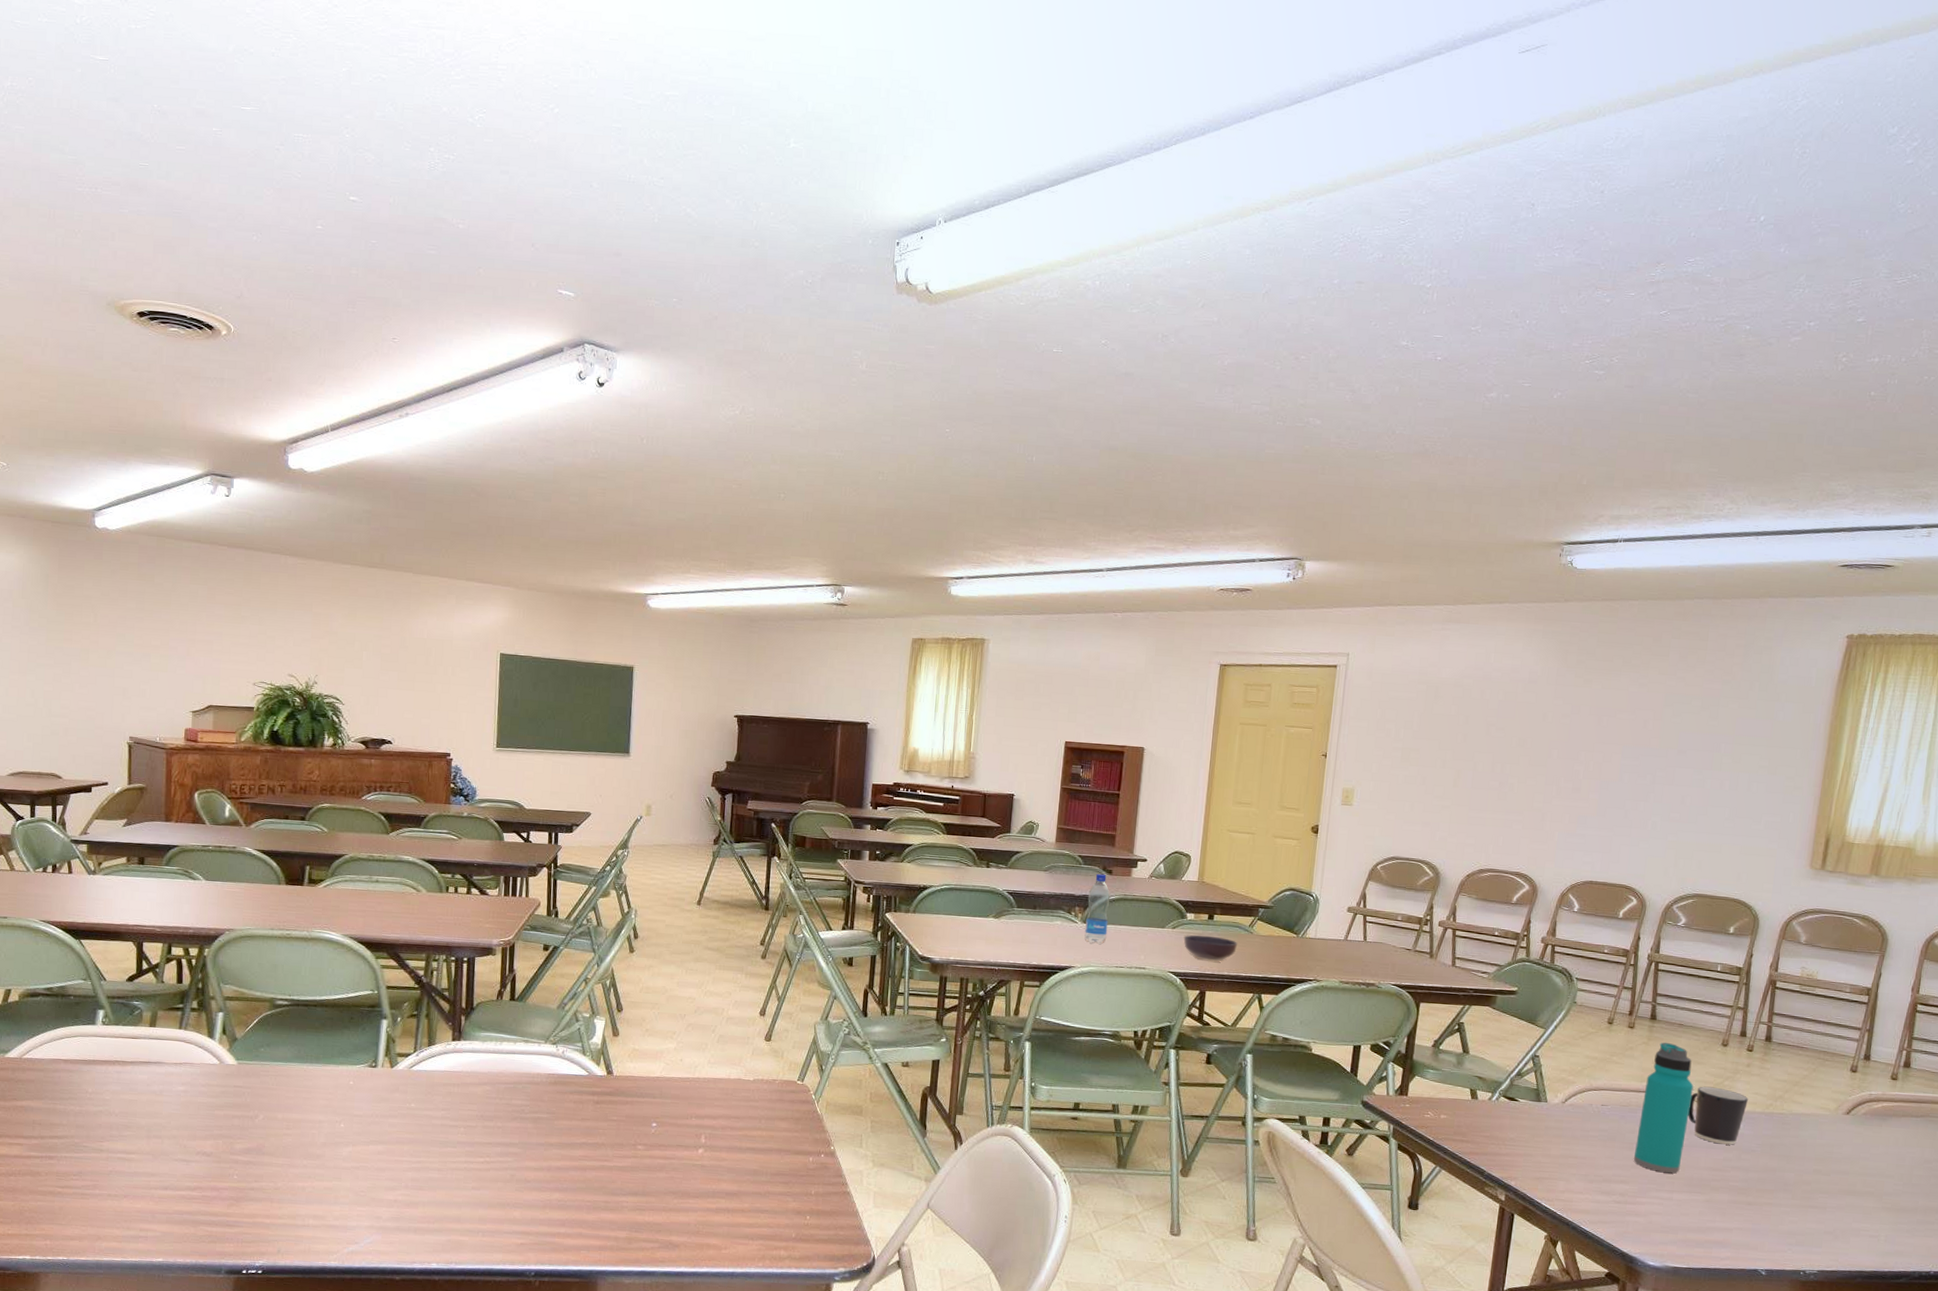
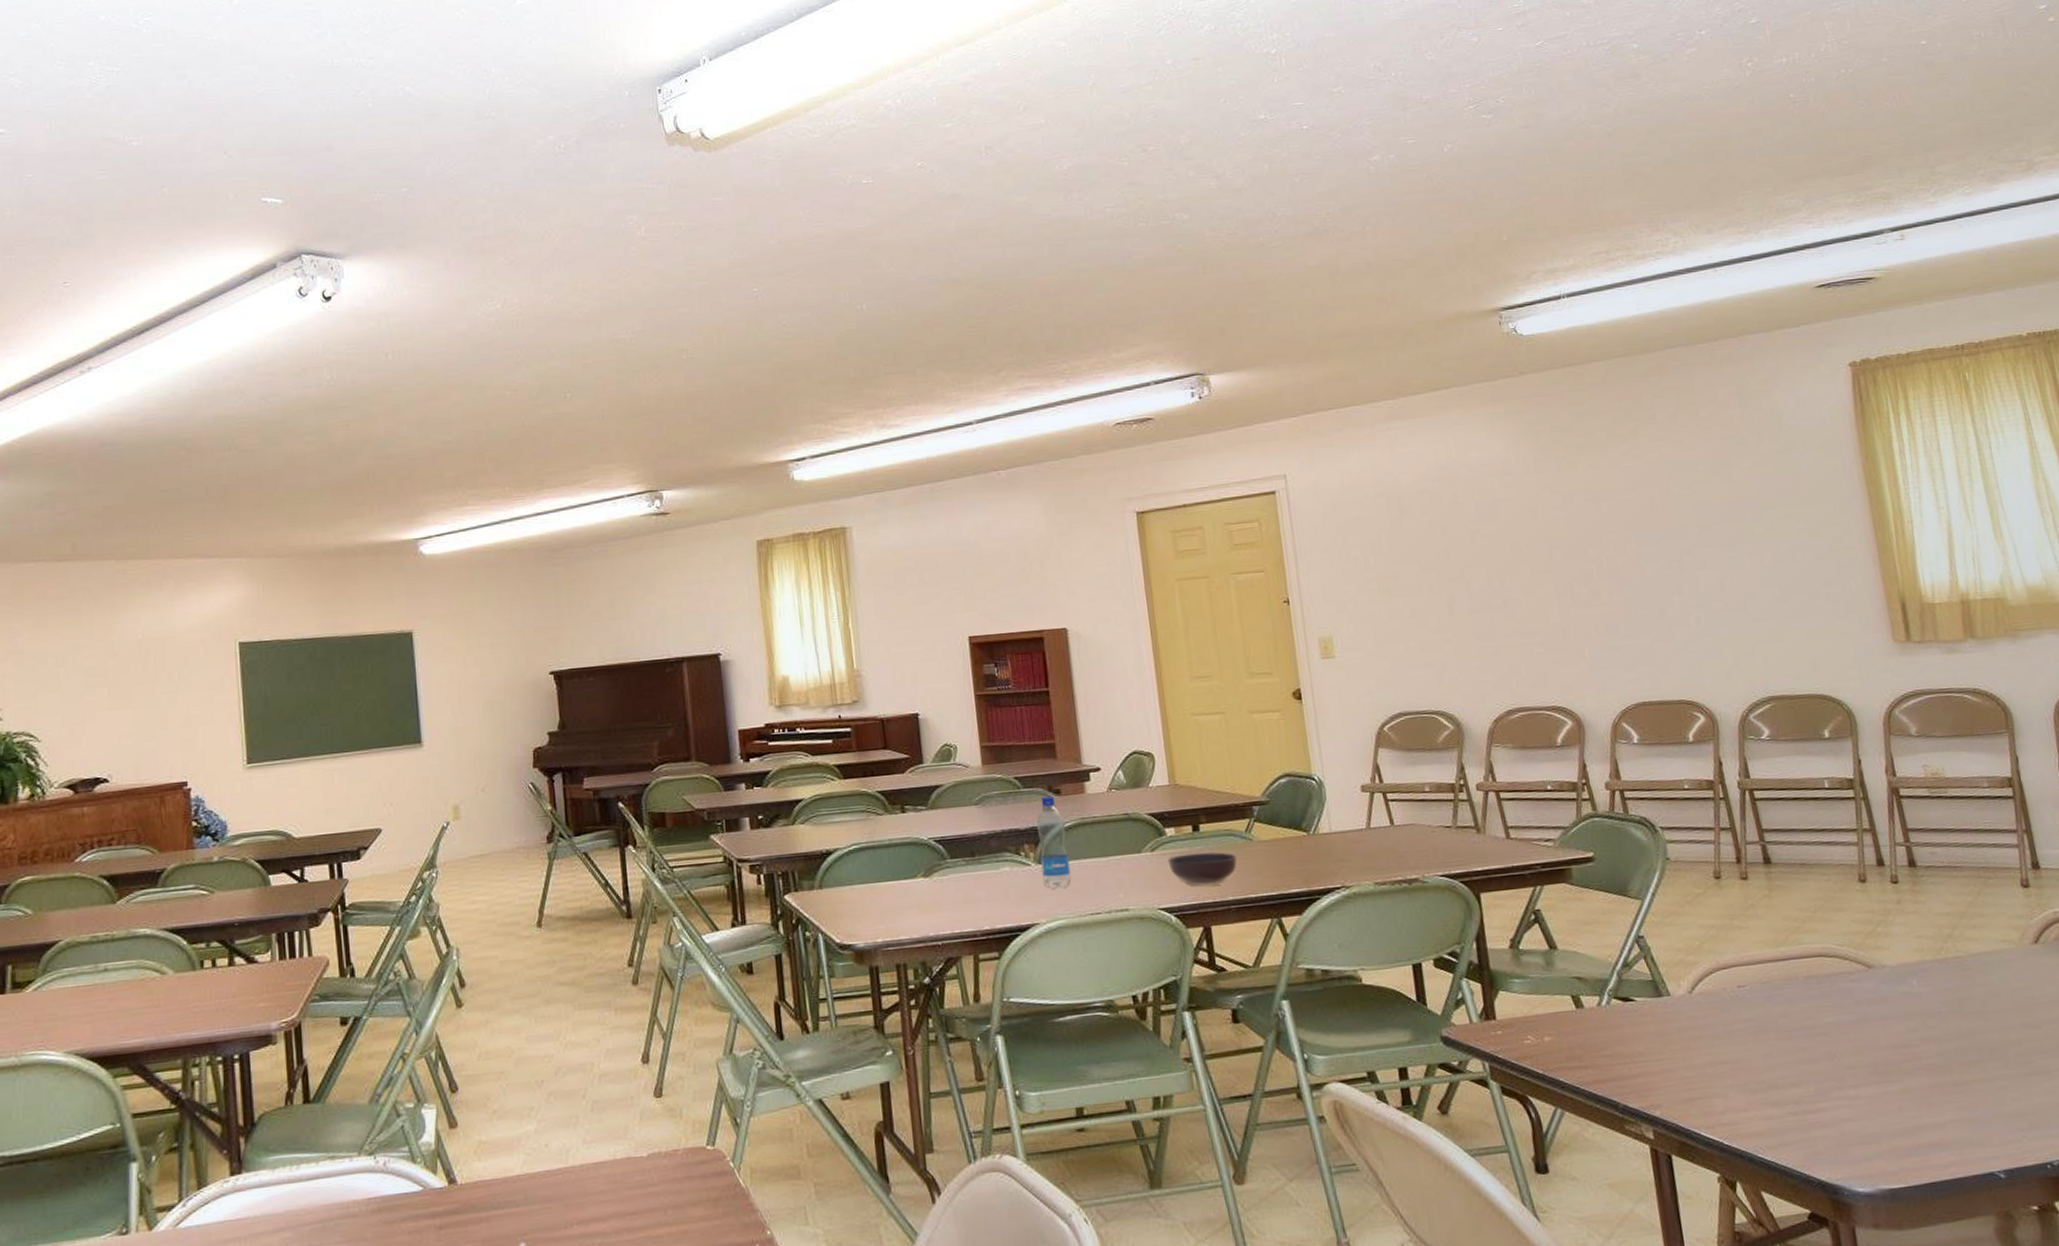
water bottle: present [1633,1042,1694,1173] -> none [1781,889,1858,1062]
mug: present [1688,1086,1748,1145] -> none [1842,937,1916,1012]

